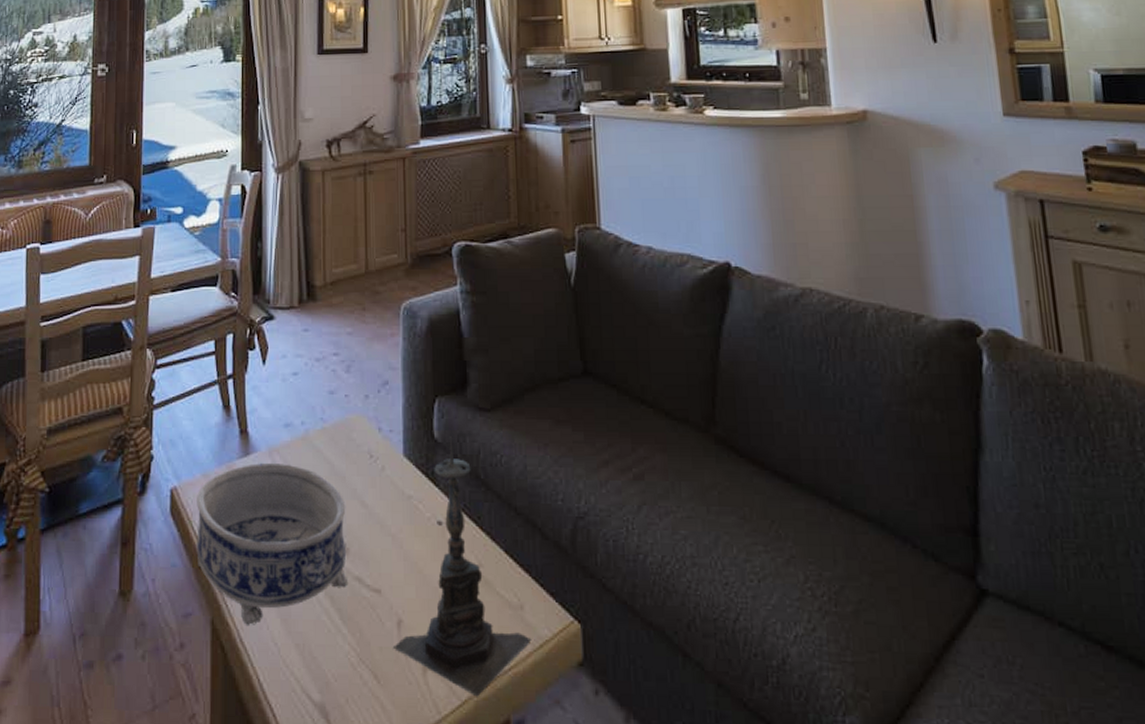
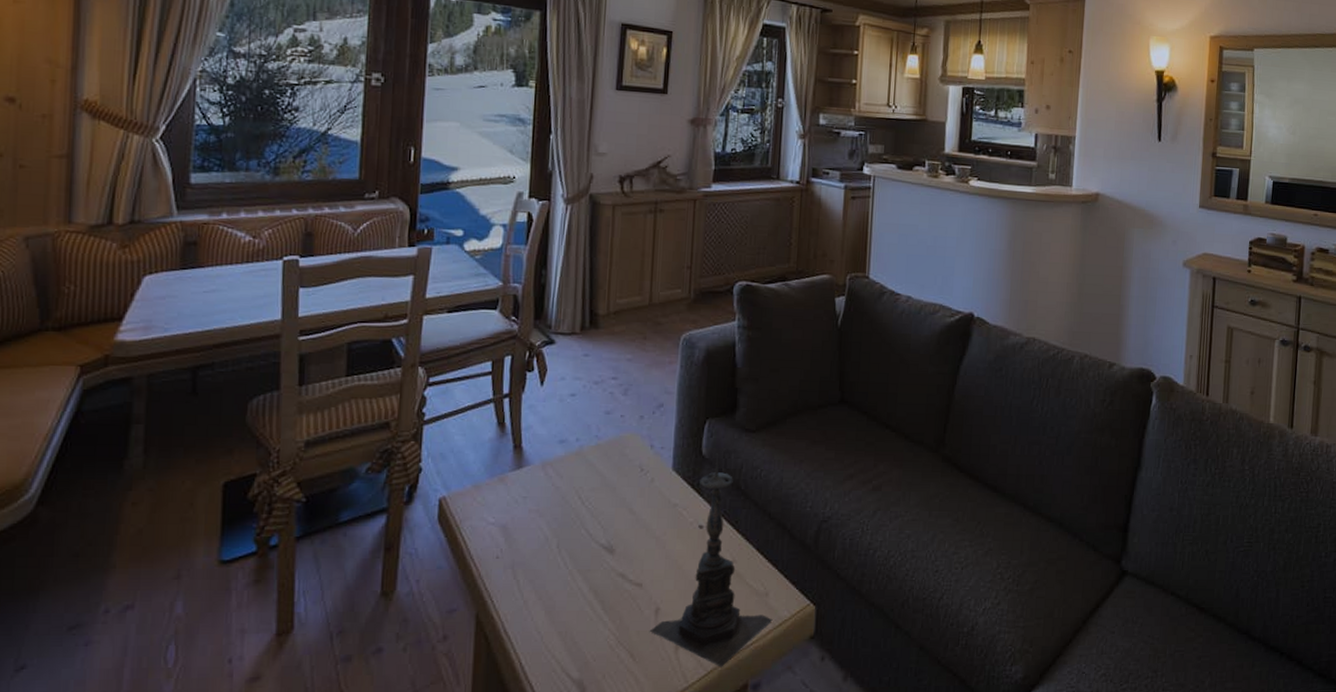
decorative bowl: present [196,462,349,627] -> none [464,474,615,619]

